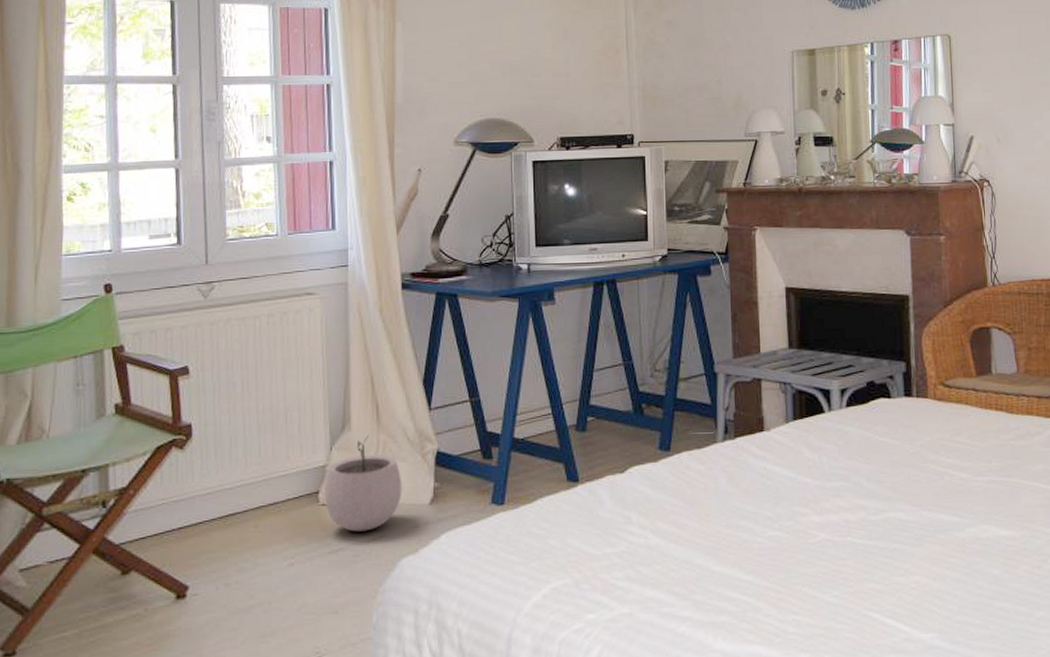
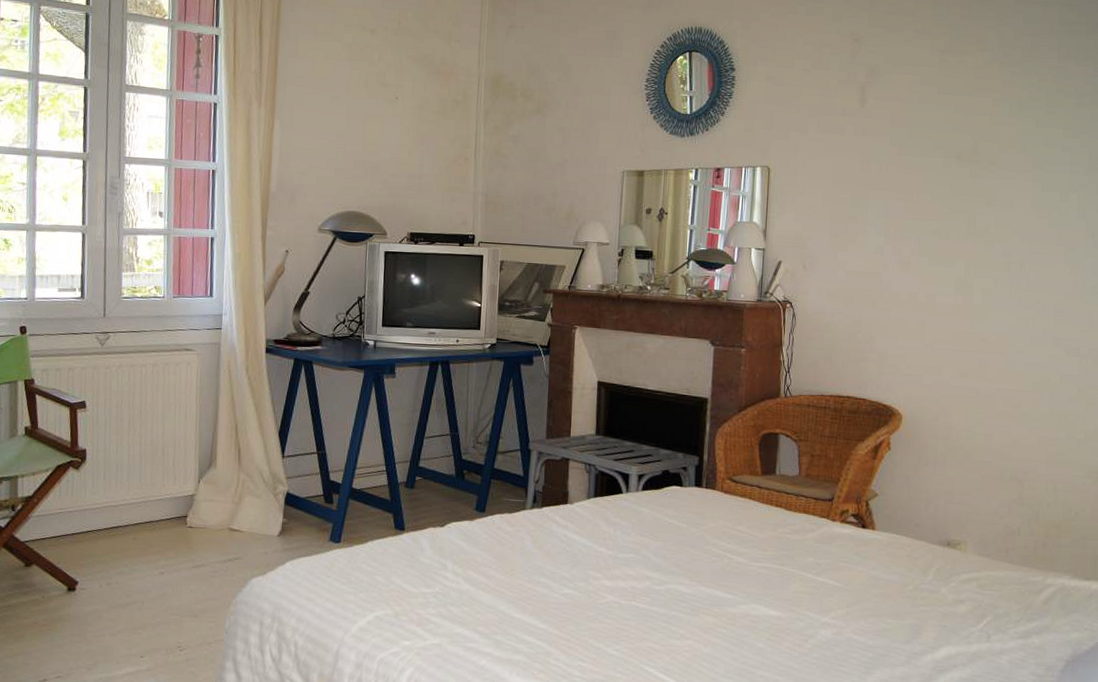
plant pot: present [324,435,402,532] -> none [191,473,257,553]

